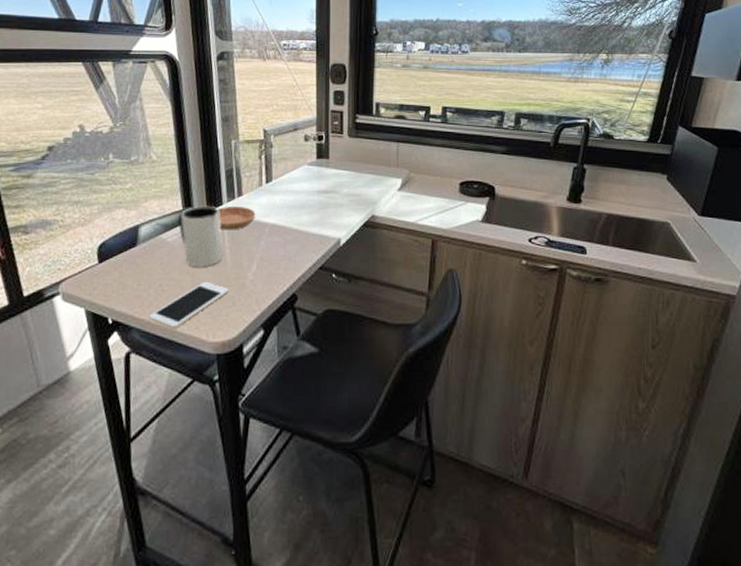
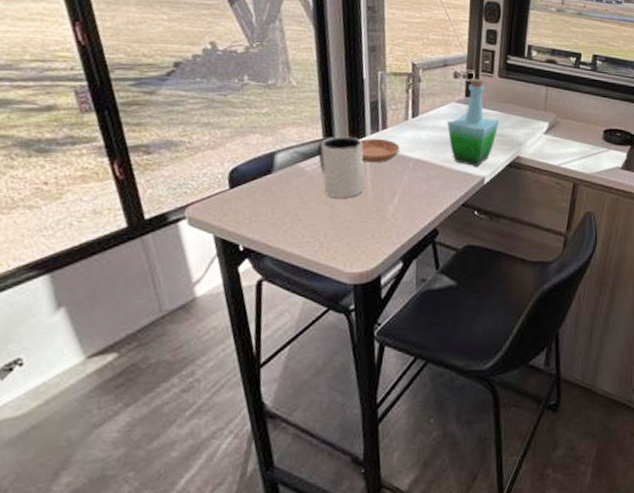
cell phone: present [149,281,229,328] -> none [283,212,369,258]
bottle: none [301,140,352,228] -> present [447,78,500,166]

